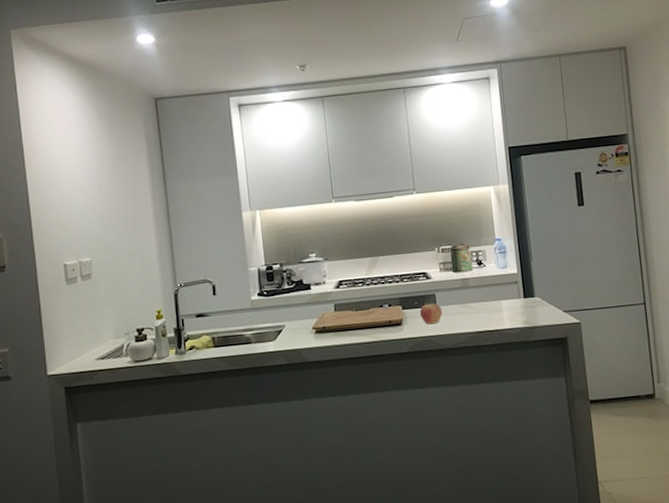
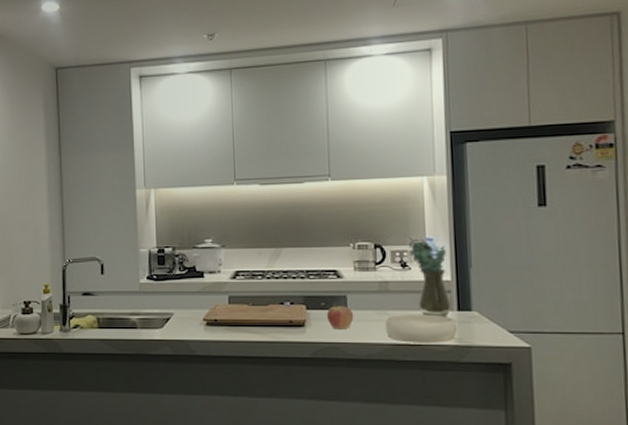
canister: present [449,243,473,273] -> none [367,240,396,274]
bowl: none [468,303,524,330] -> present [384,314,456,343]
vase: none [482,238,519,305] -> present [408,237,450,317]

